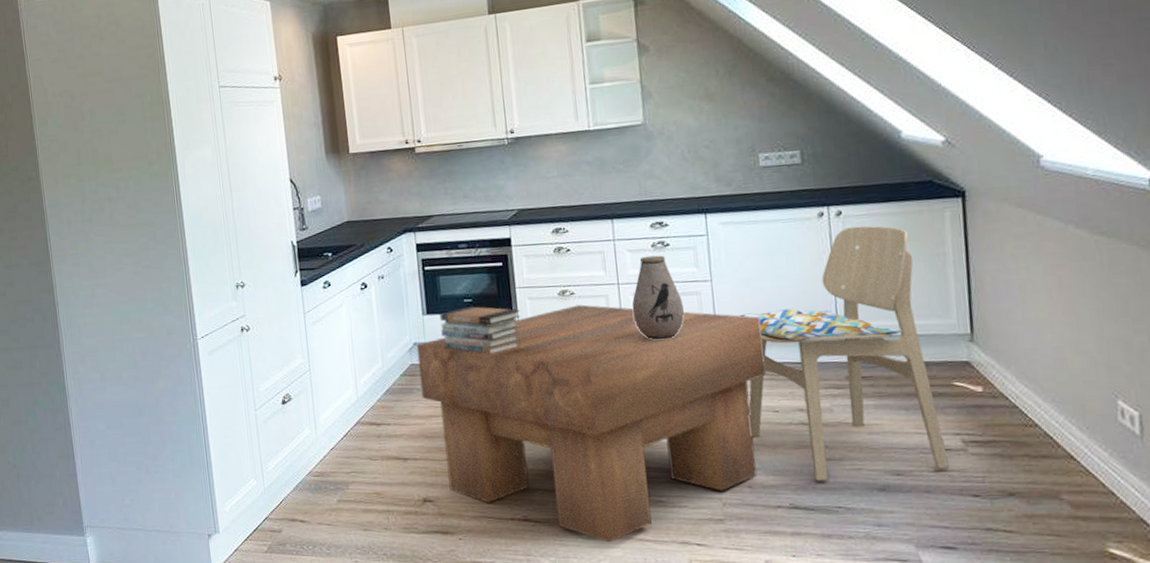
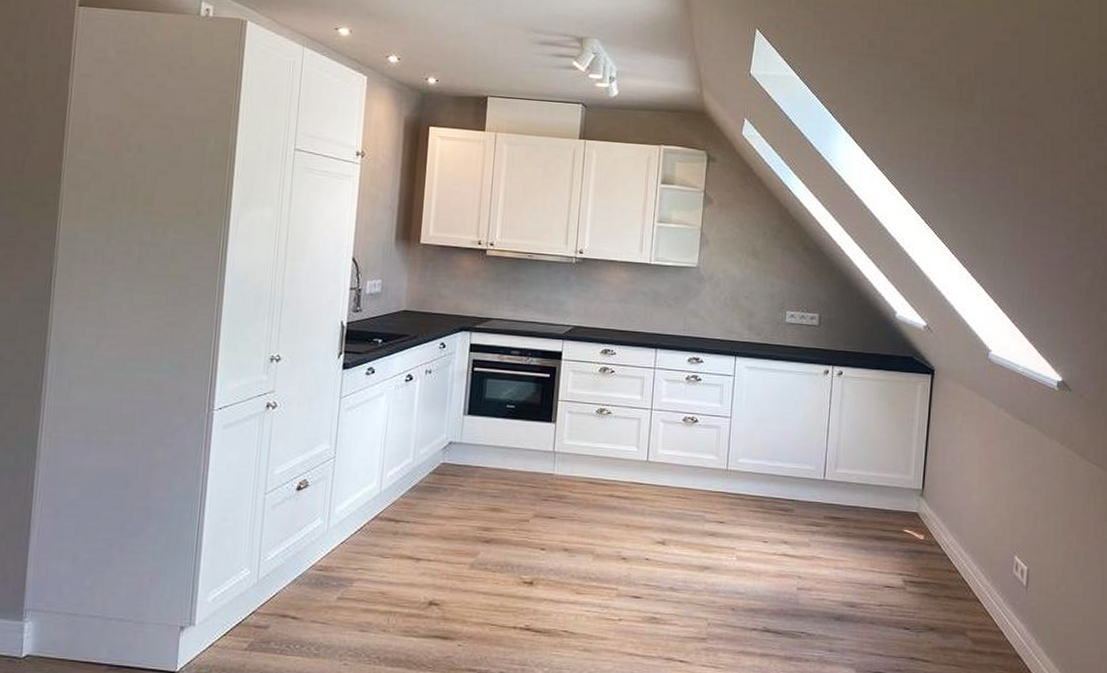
coffee table: present [416,304,766,543] -> none [447,424,766,656]
book stack: present [439,306,521,355] -> none [478,413,559,462]
vase: present [631,255,685,339] -> none [659,387,704,465]
dining chair: present [740,226,950,481] -> none [742,386,891,608]

